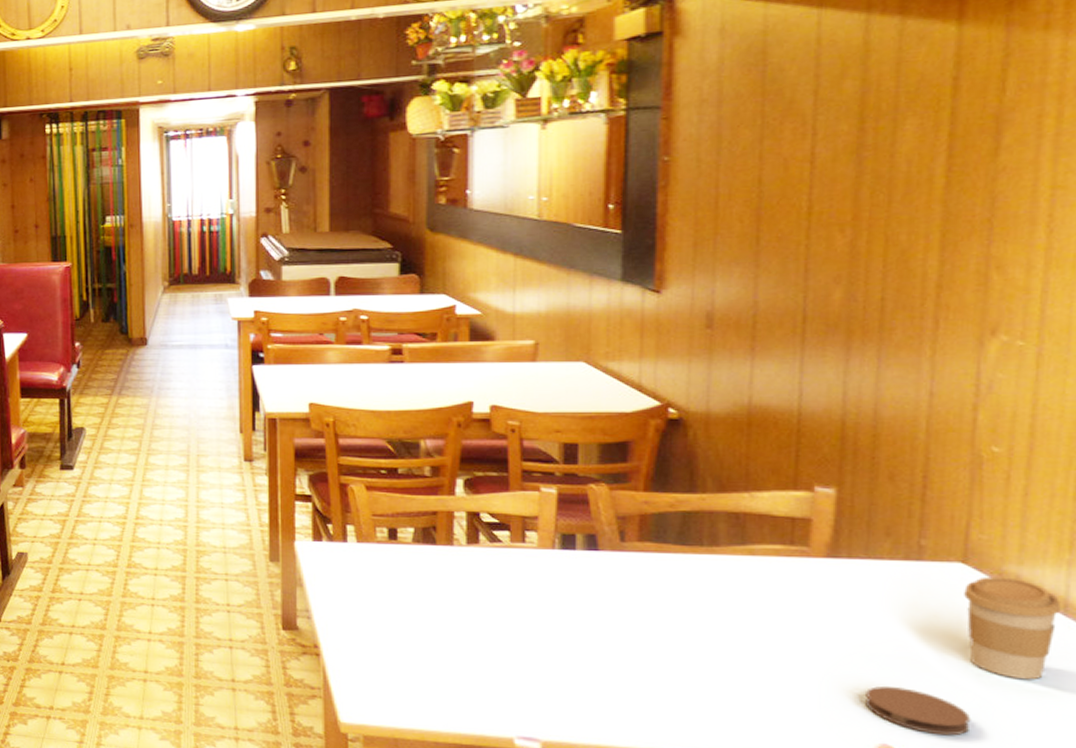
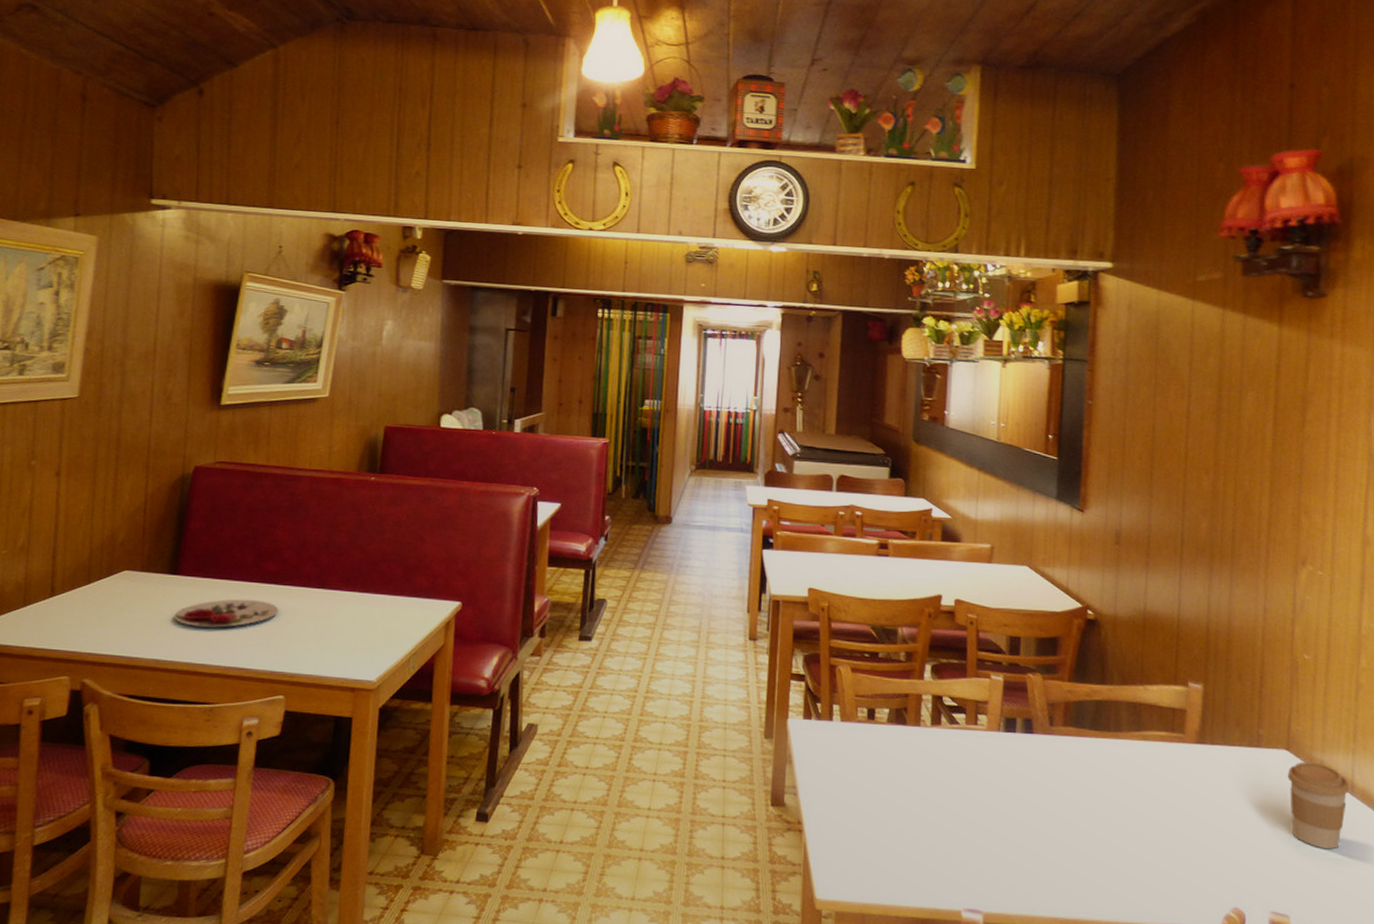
coaster: present [865,686,971,736] -> none [1223,856,1294,899]

